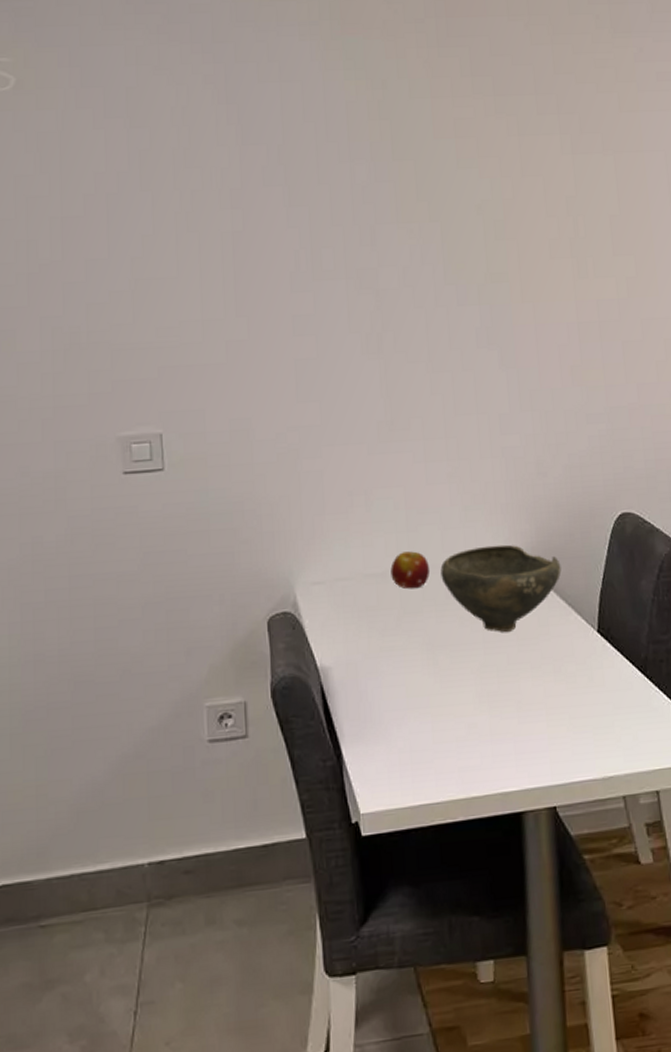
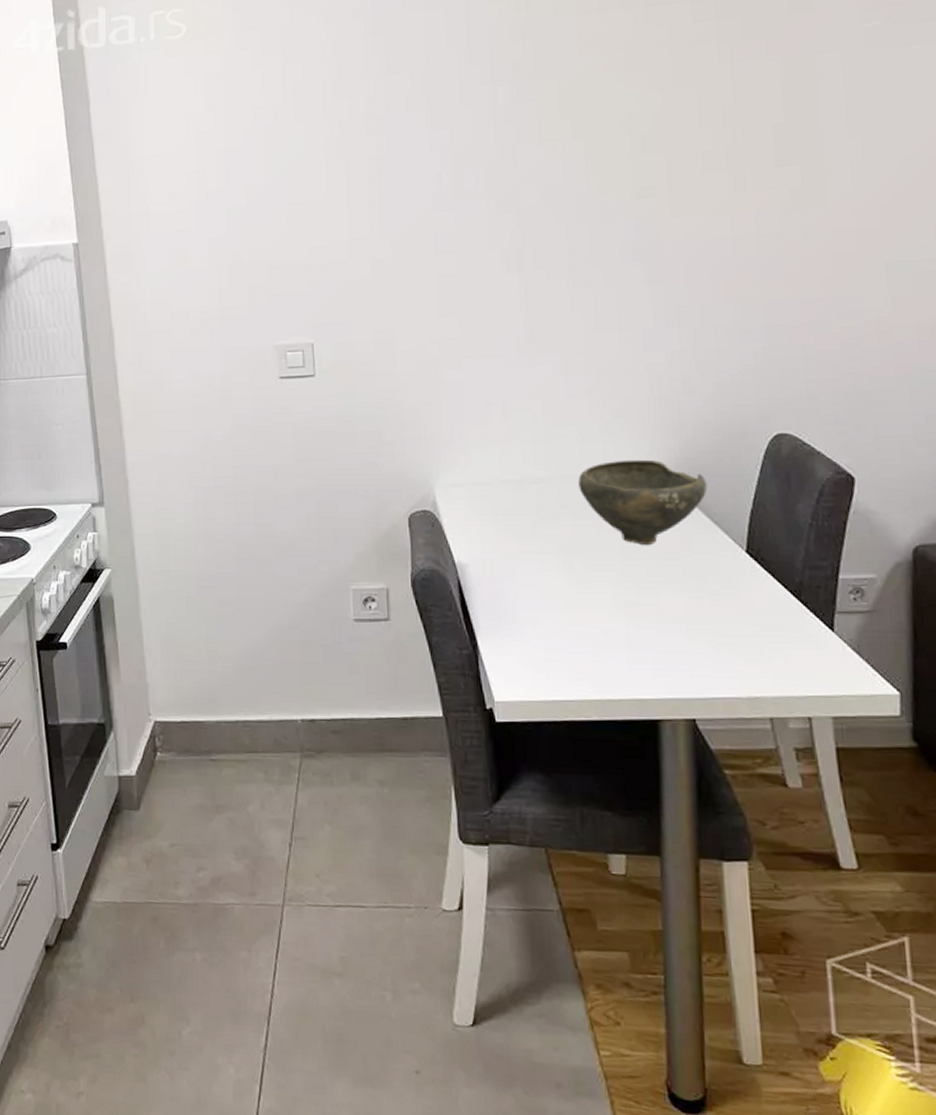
fruit: present [390,551,431,589] -> none [527,461,568,497]

